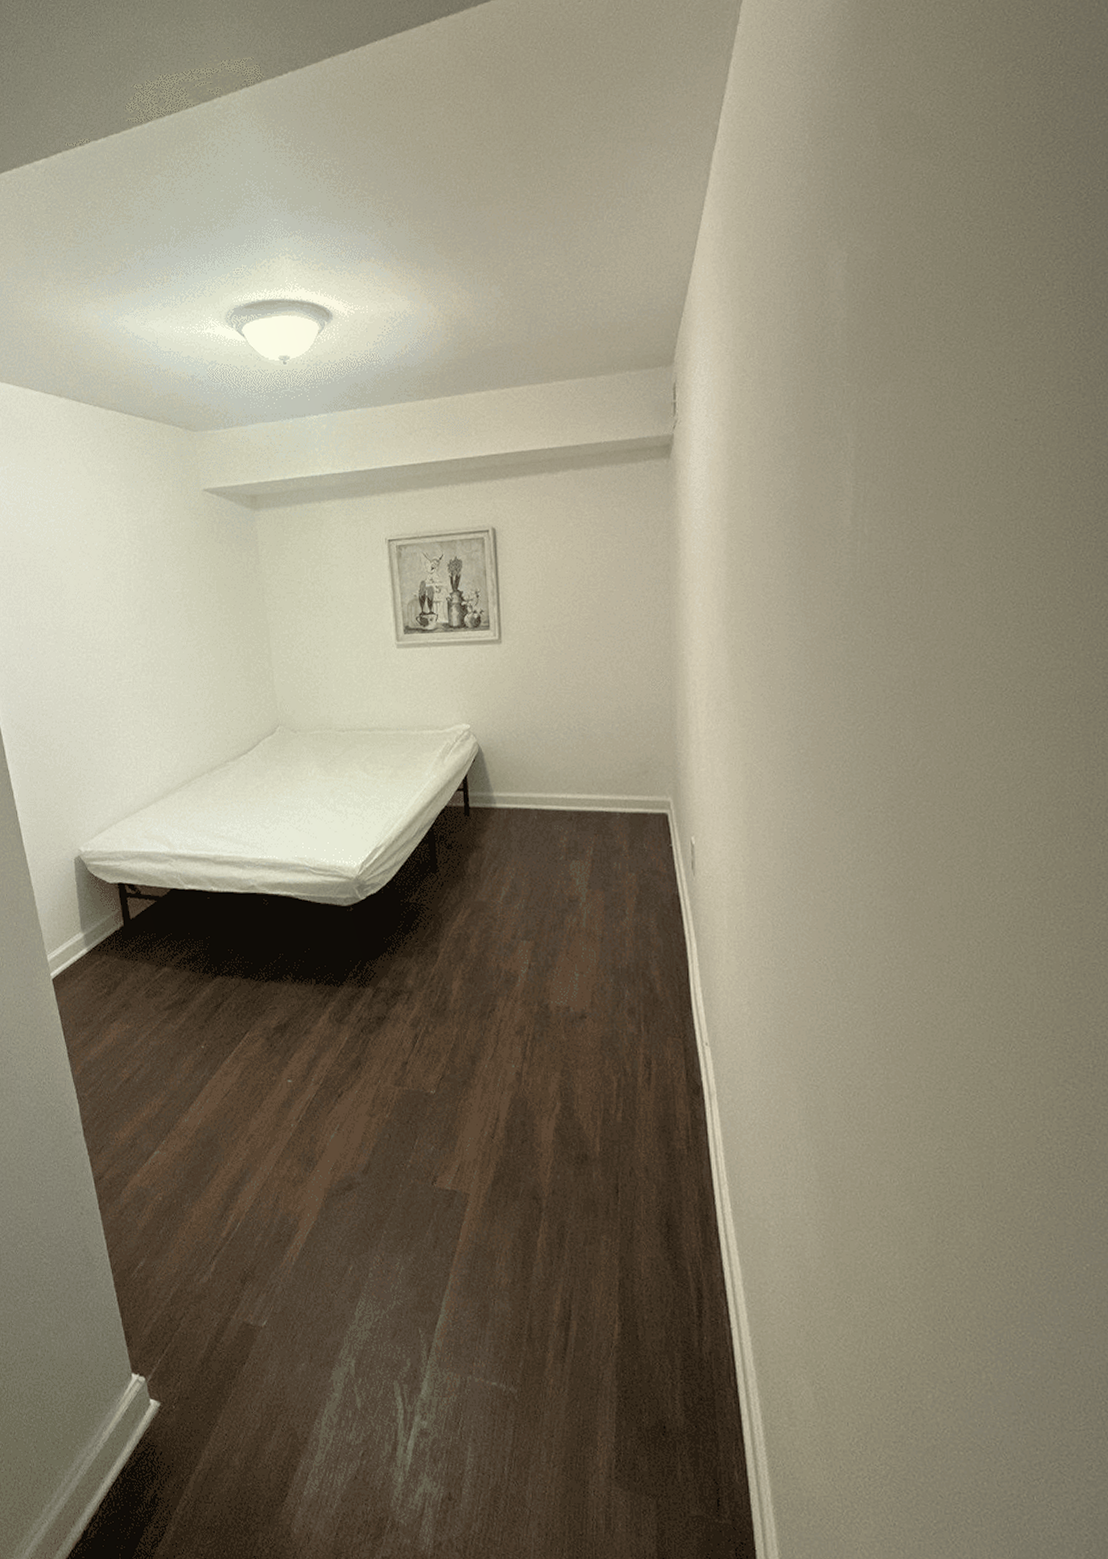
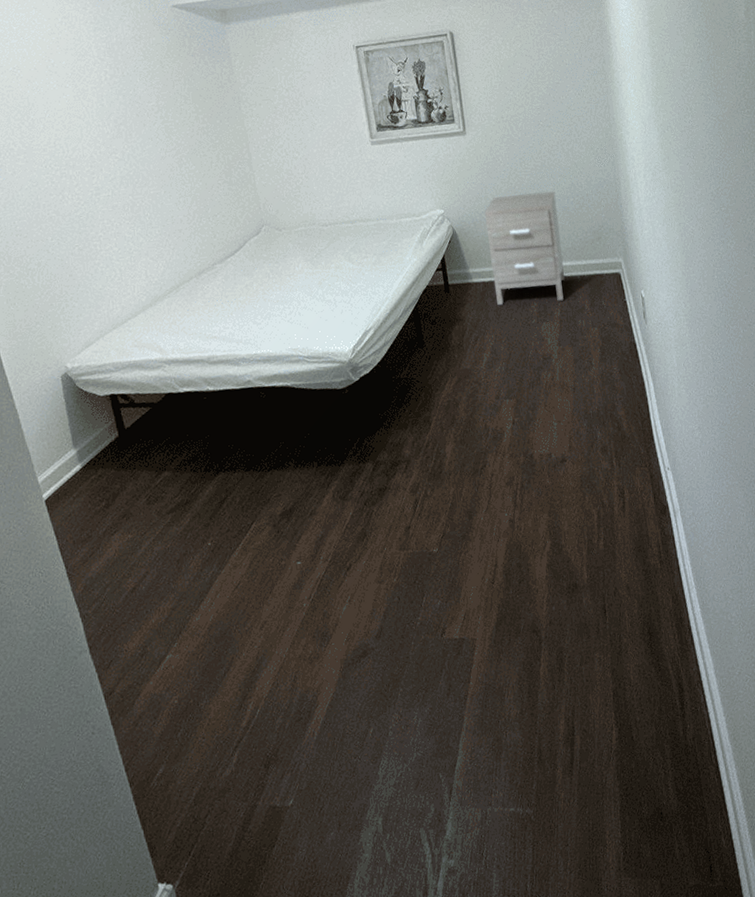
nightstand: none [515,713,602,839] -> present [484,191,566,306]

